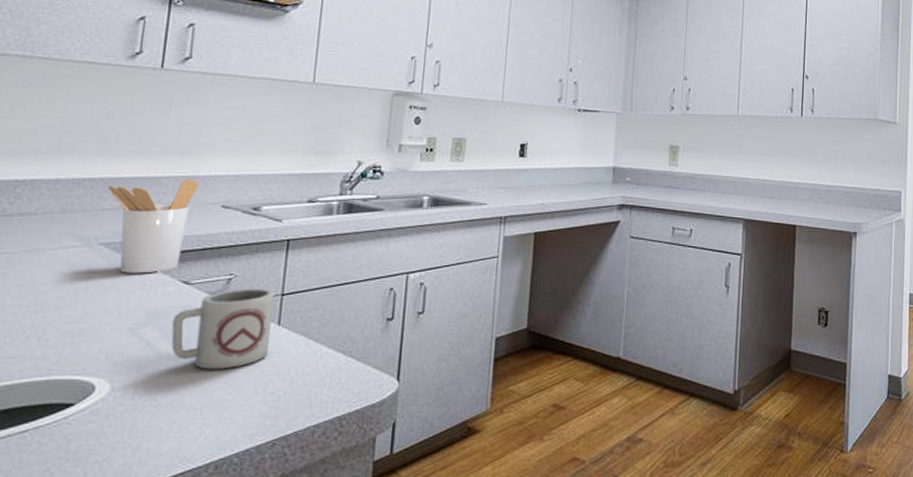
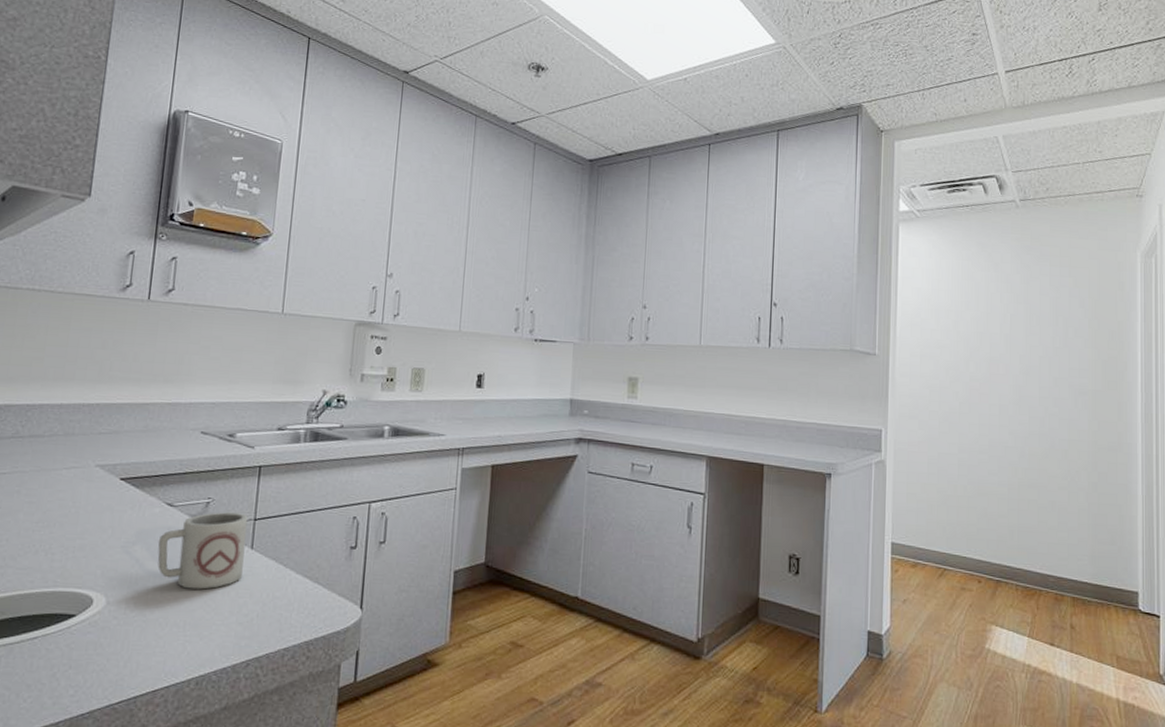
utensil holder: present [108,178,199,274] -> none [104,405,181,495]

